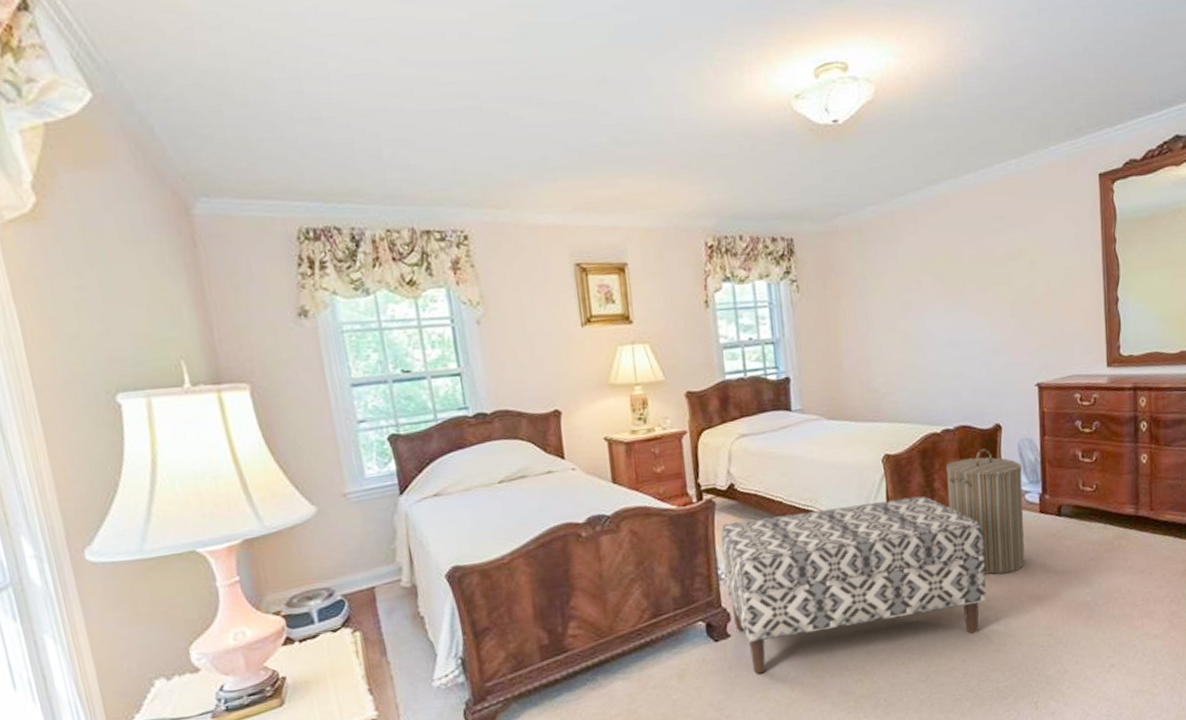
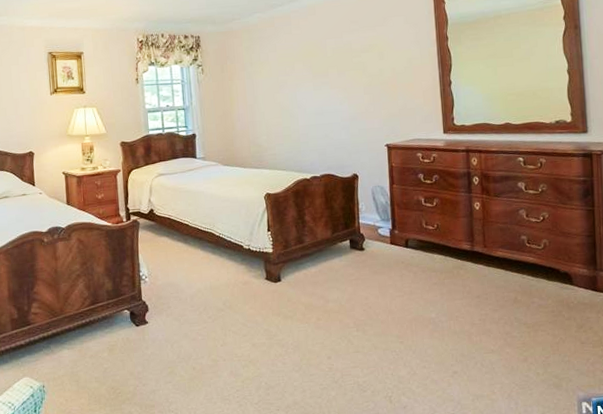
bench: present [720,496,986,674] -> none [142,225,348,354]
laundry hamper: present [945,449,1025,575] -> none [314,192,379,291]

